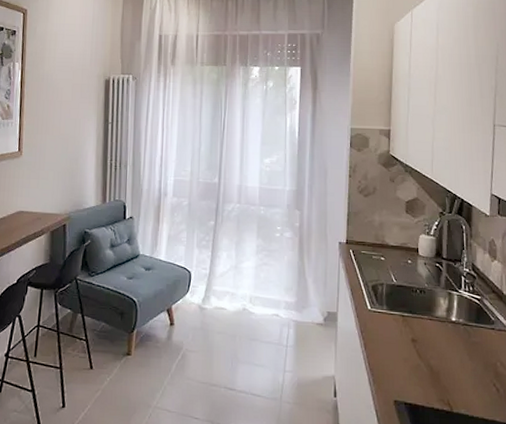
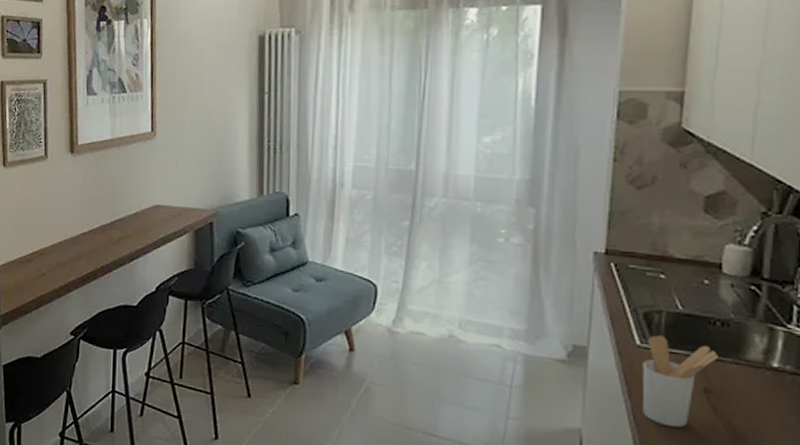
utensil holder: none [372,302,419,370] -> present [642,335,718,428]

